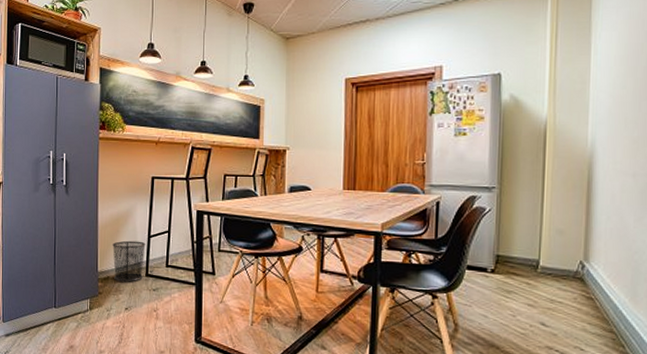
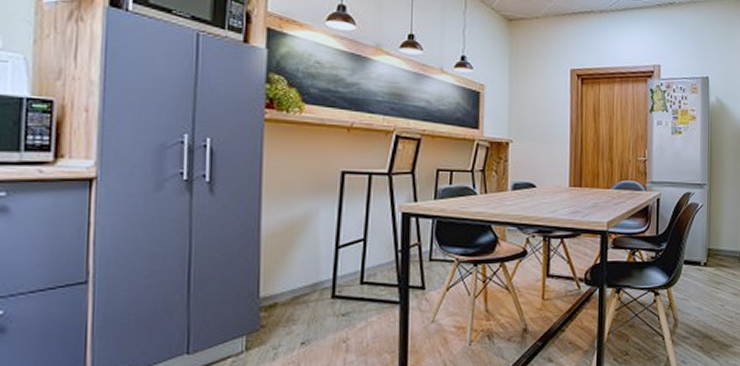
waste bin: present [112,240,146,282] -> none [283,253,332,308]

